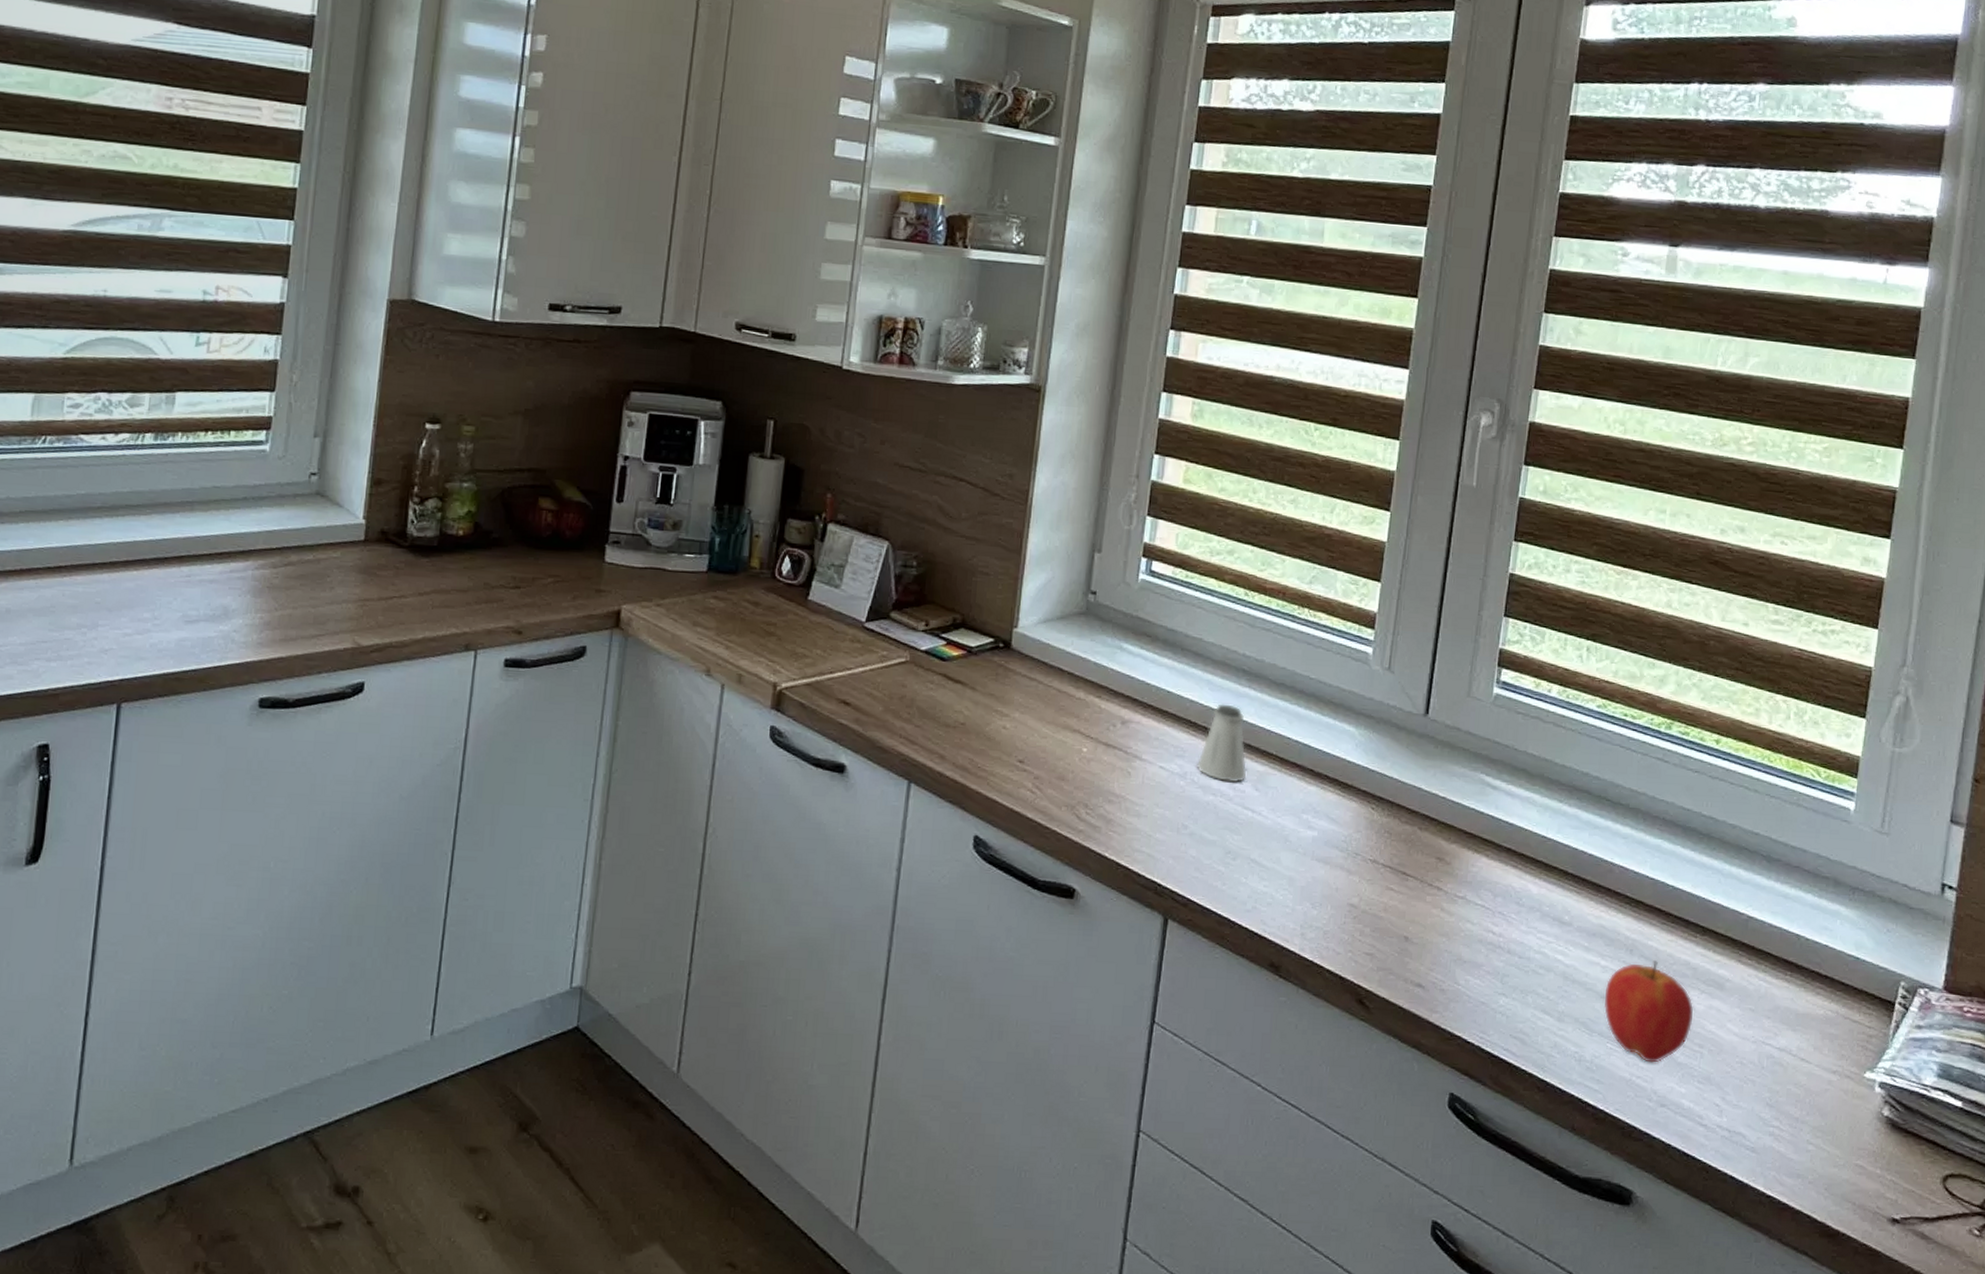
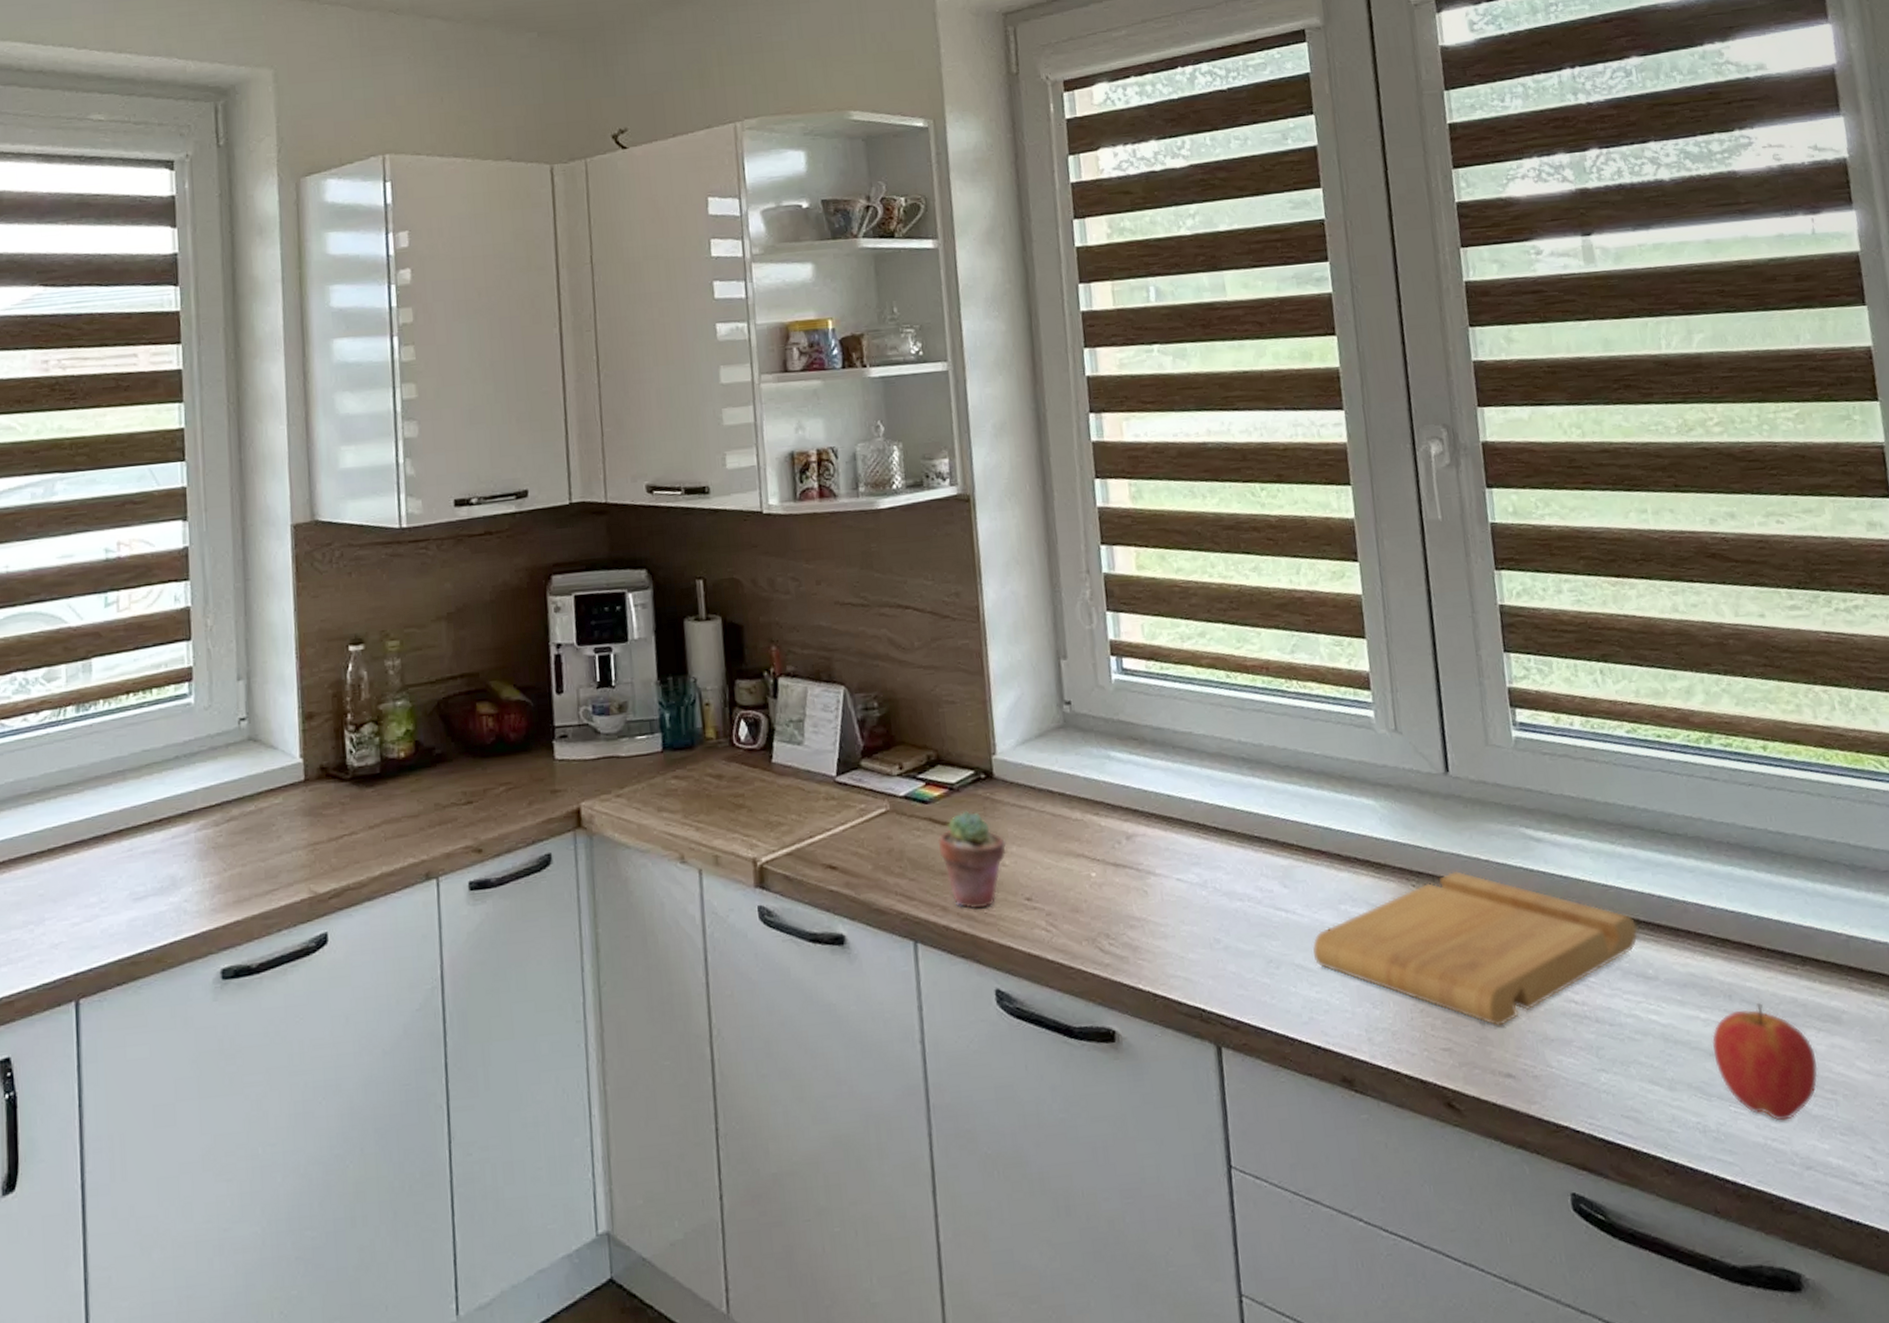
potted succulent: none [948,673,1011,763] -> present [937,810,1007,909]
saltshaker: present [1196,704,1247,783] -> none [1215,798,1271,884]
cutting board: none [1269,801,1565,942] -> present [1312,870,1638,1027]

